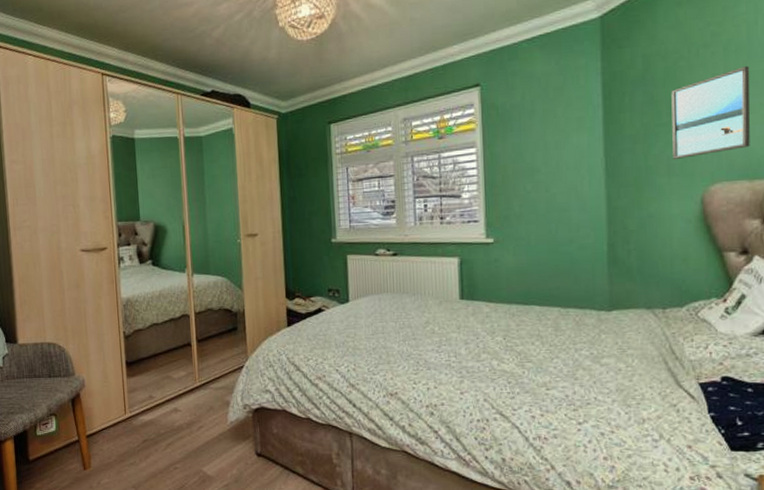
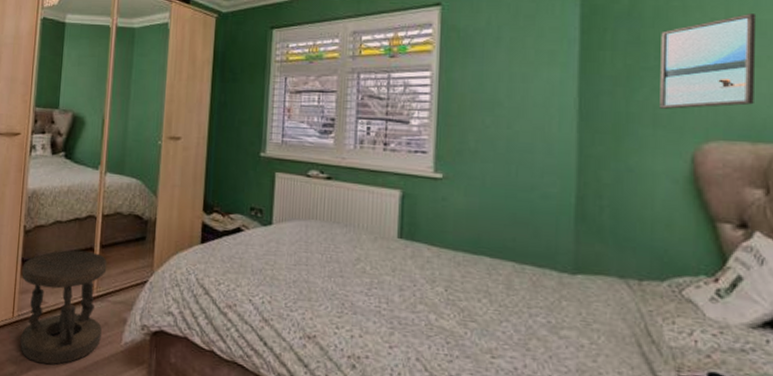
stool: none [127,347,209,451] -> present [20,250,107,365]

